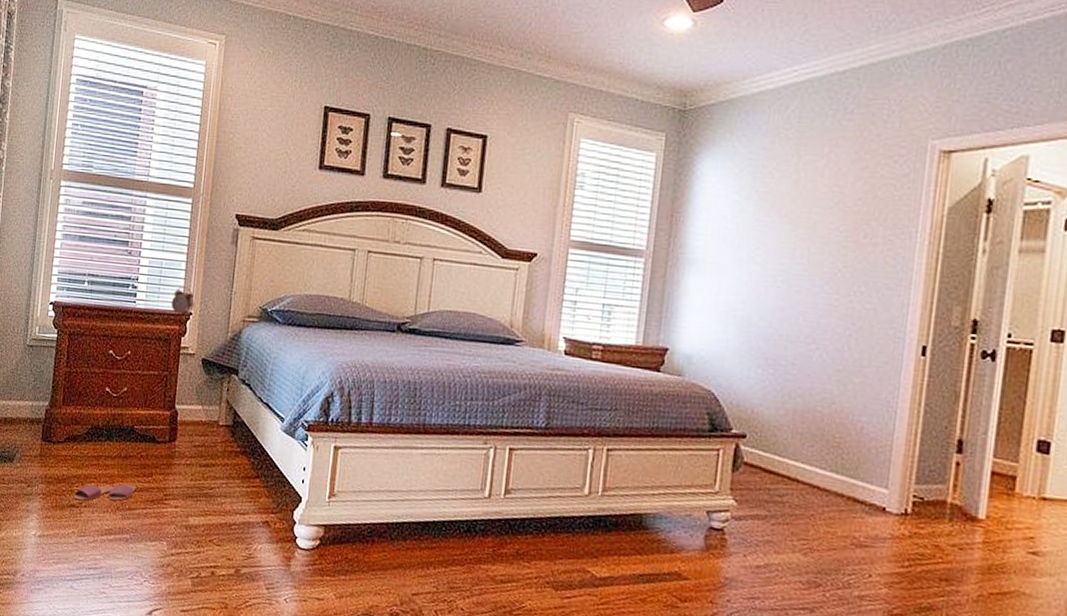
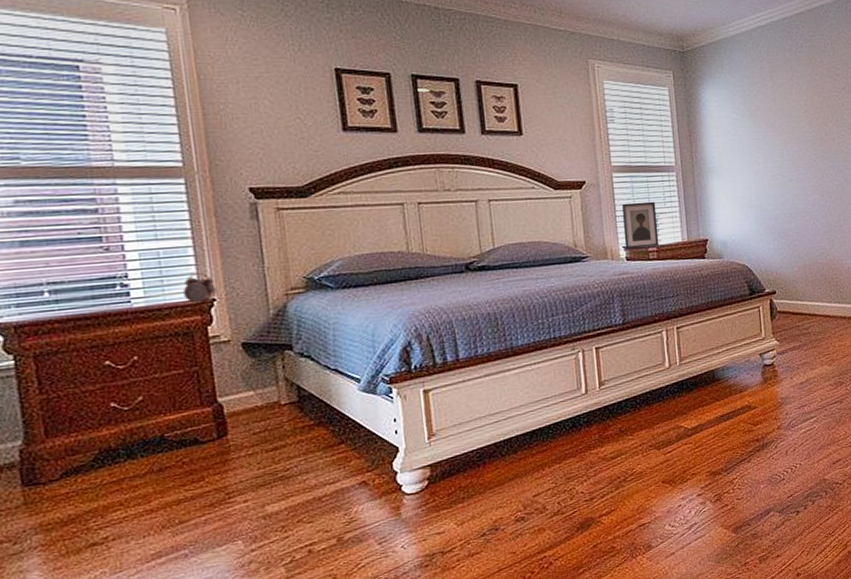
slippers: present [74,484,136,501] -> none [93,495,185,537]
picture frame: none [566,286,613,346] -> present [622,201,660,250]

